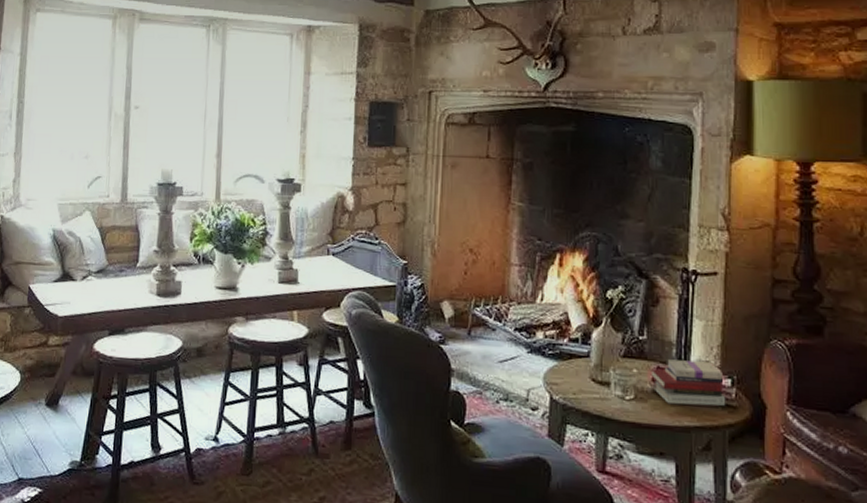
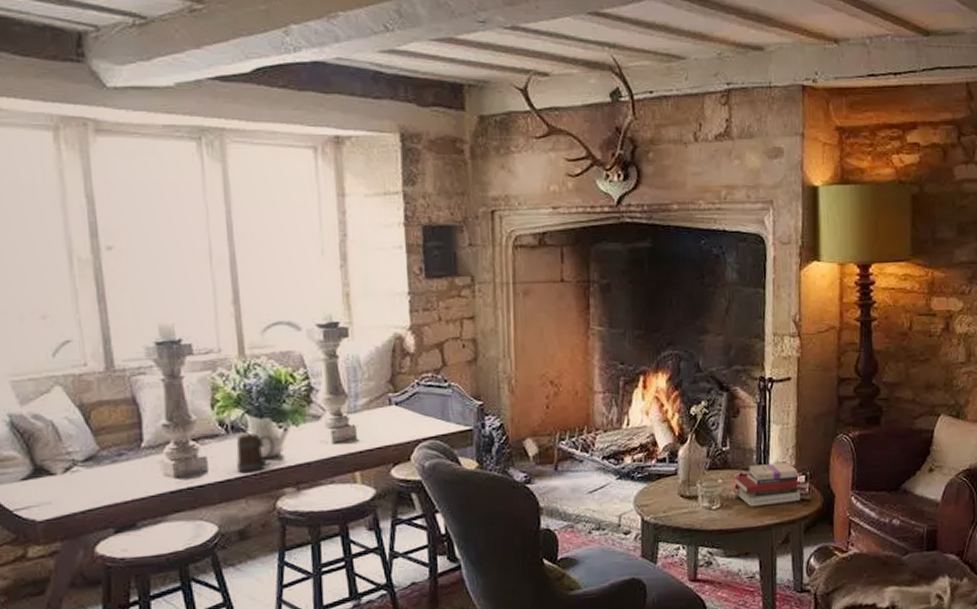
beer mug: none [203,266,234,300] -> present [236,433,275,474]

